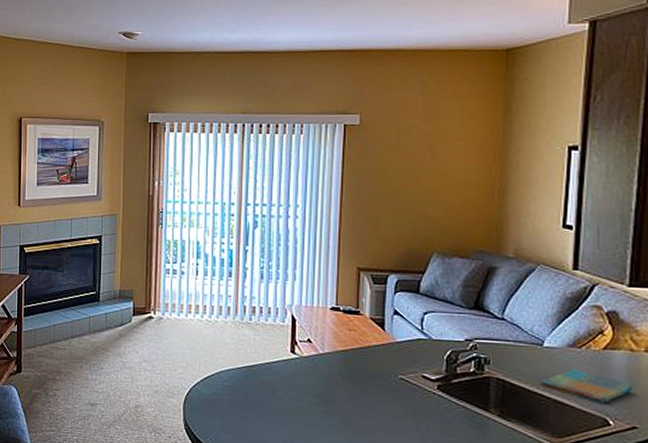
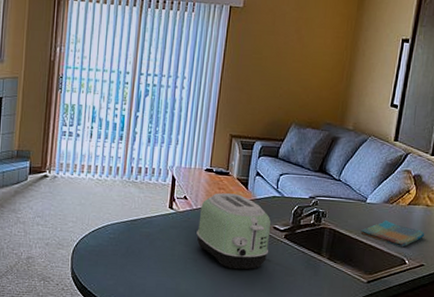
toaster: none [326,335,419,426] -> present [196,193,271,269]

